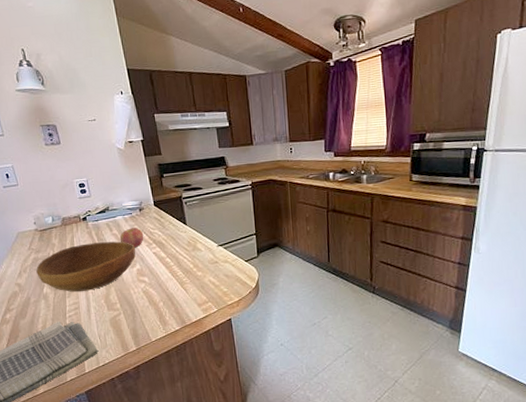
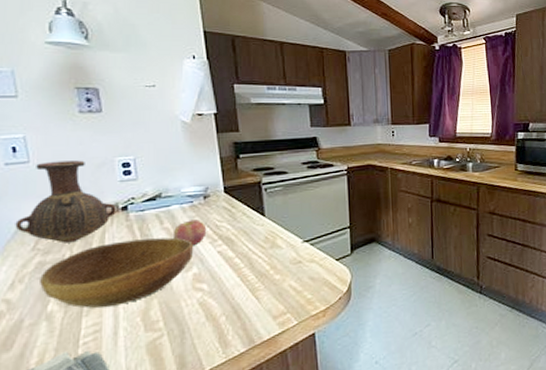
vase: none [15,182,79,245] -> present [15,160,117,243]

